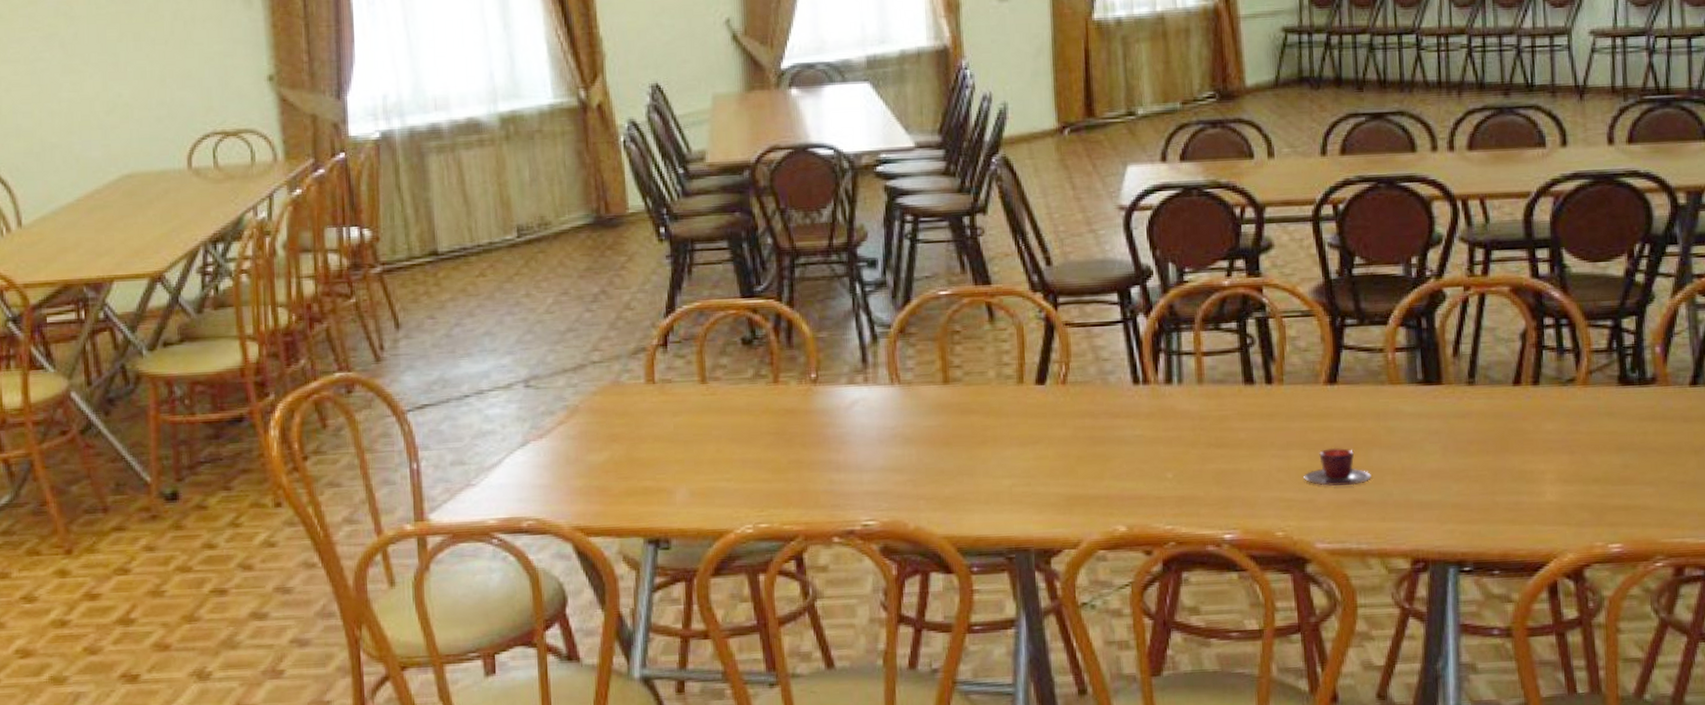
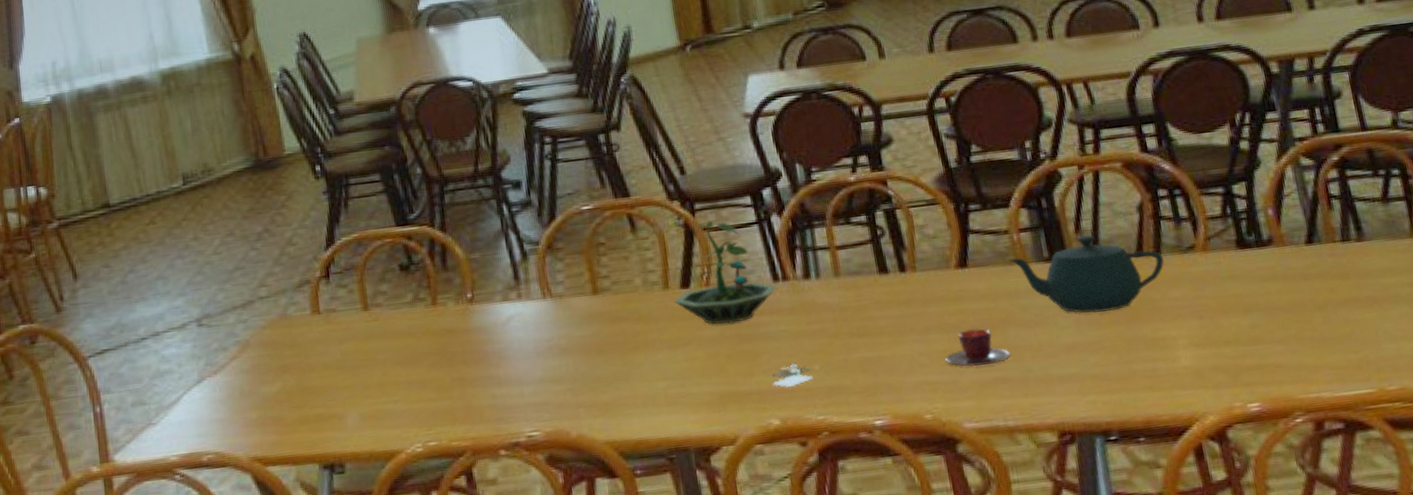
terrarium: none [1027,316,1136,425] -> present [673,220,777,324]
candle: none [1123,469,1165,494] -> present [772,362,813,387]
teapot: none [1381,359,1542,440] -> present [1009,235,1165,313]

